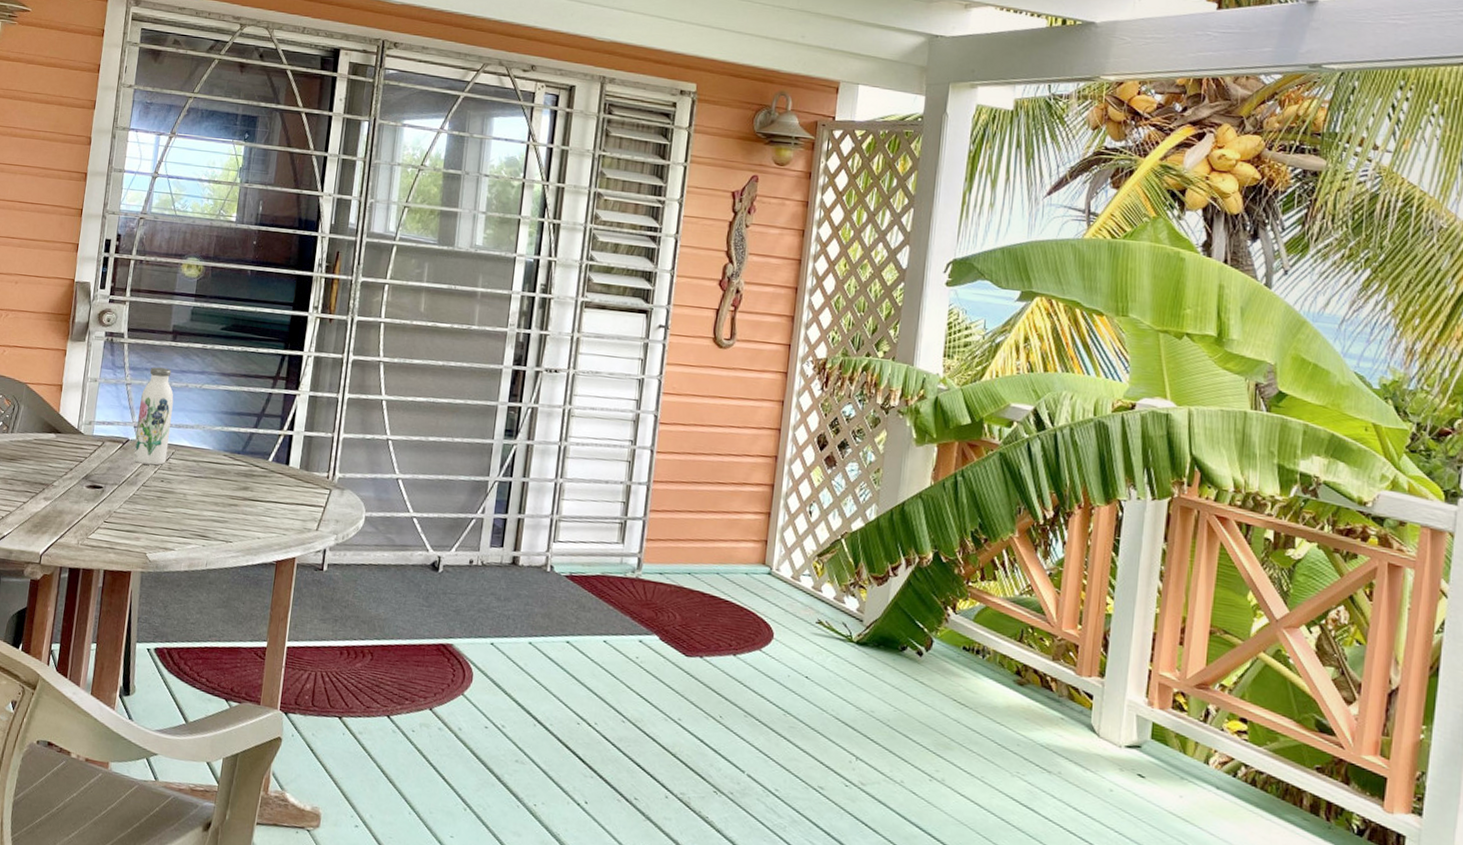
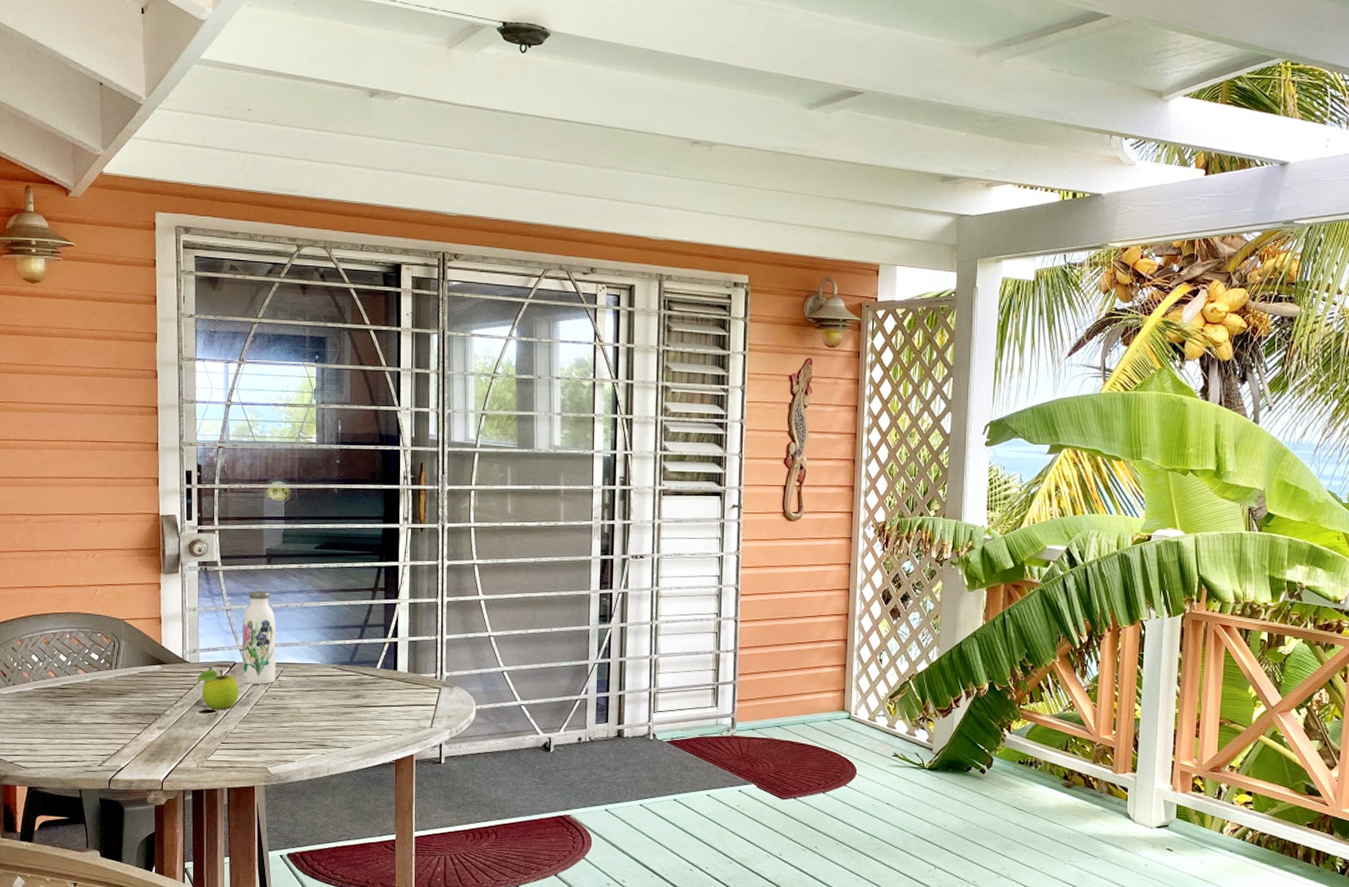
fruit: none [89,443,129,488] -> present [197,669,239,711]

